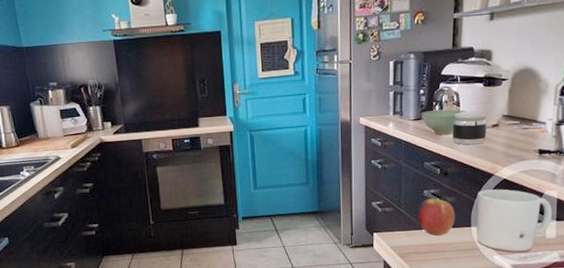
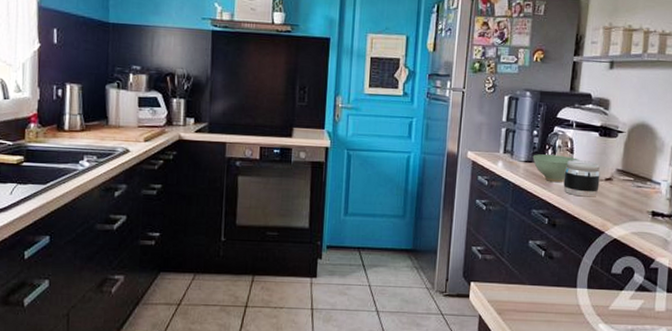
fruit: present [418,198,455,236] -> none [520,250,561,293]
mug: present [476,189,552,253] -> none [581,248,663,324]

